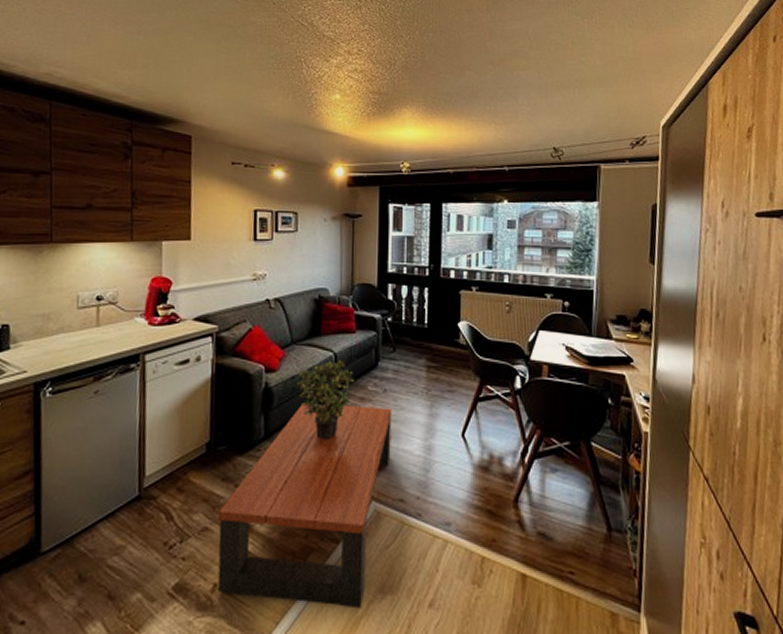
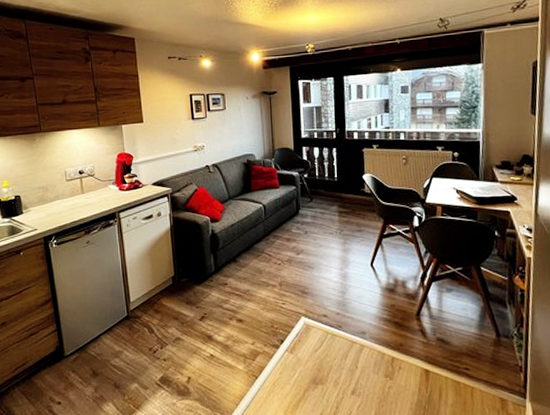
coffee table: present [217,403,392,609] -> none [186,244,314,395]
potted plant: present [297,360,355,439] -> none [236,210,281,272]

